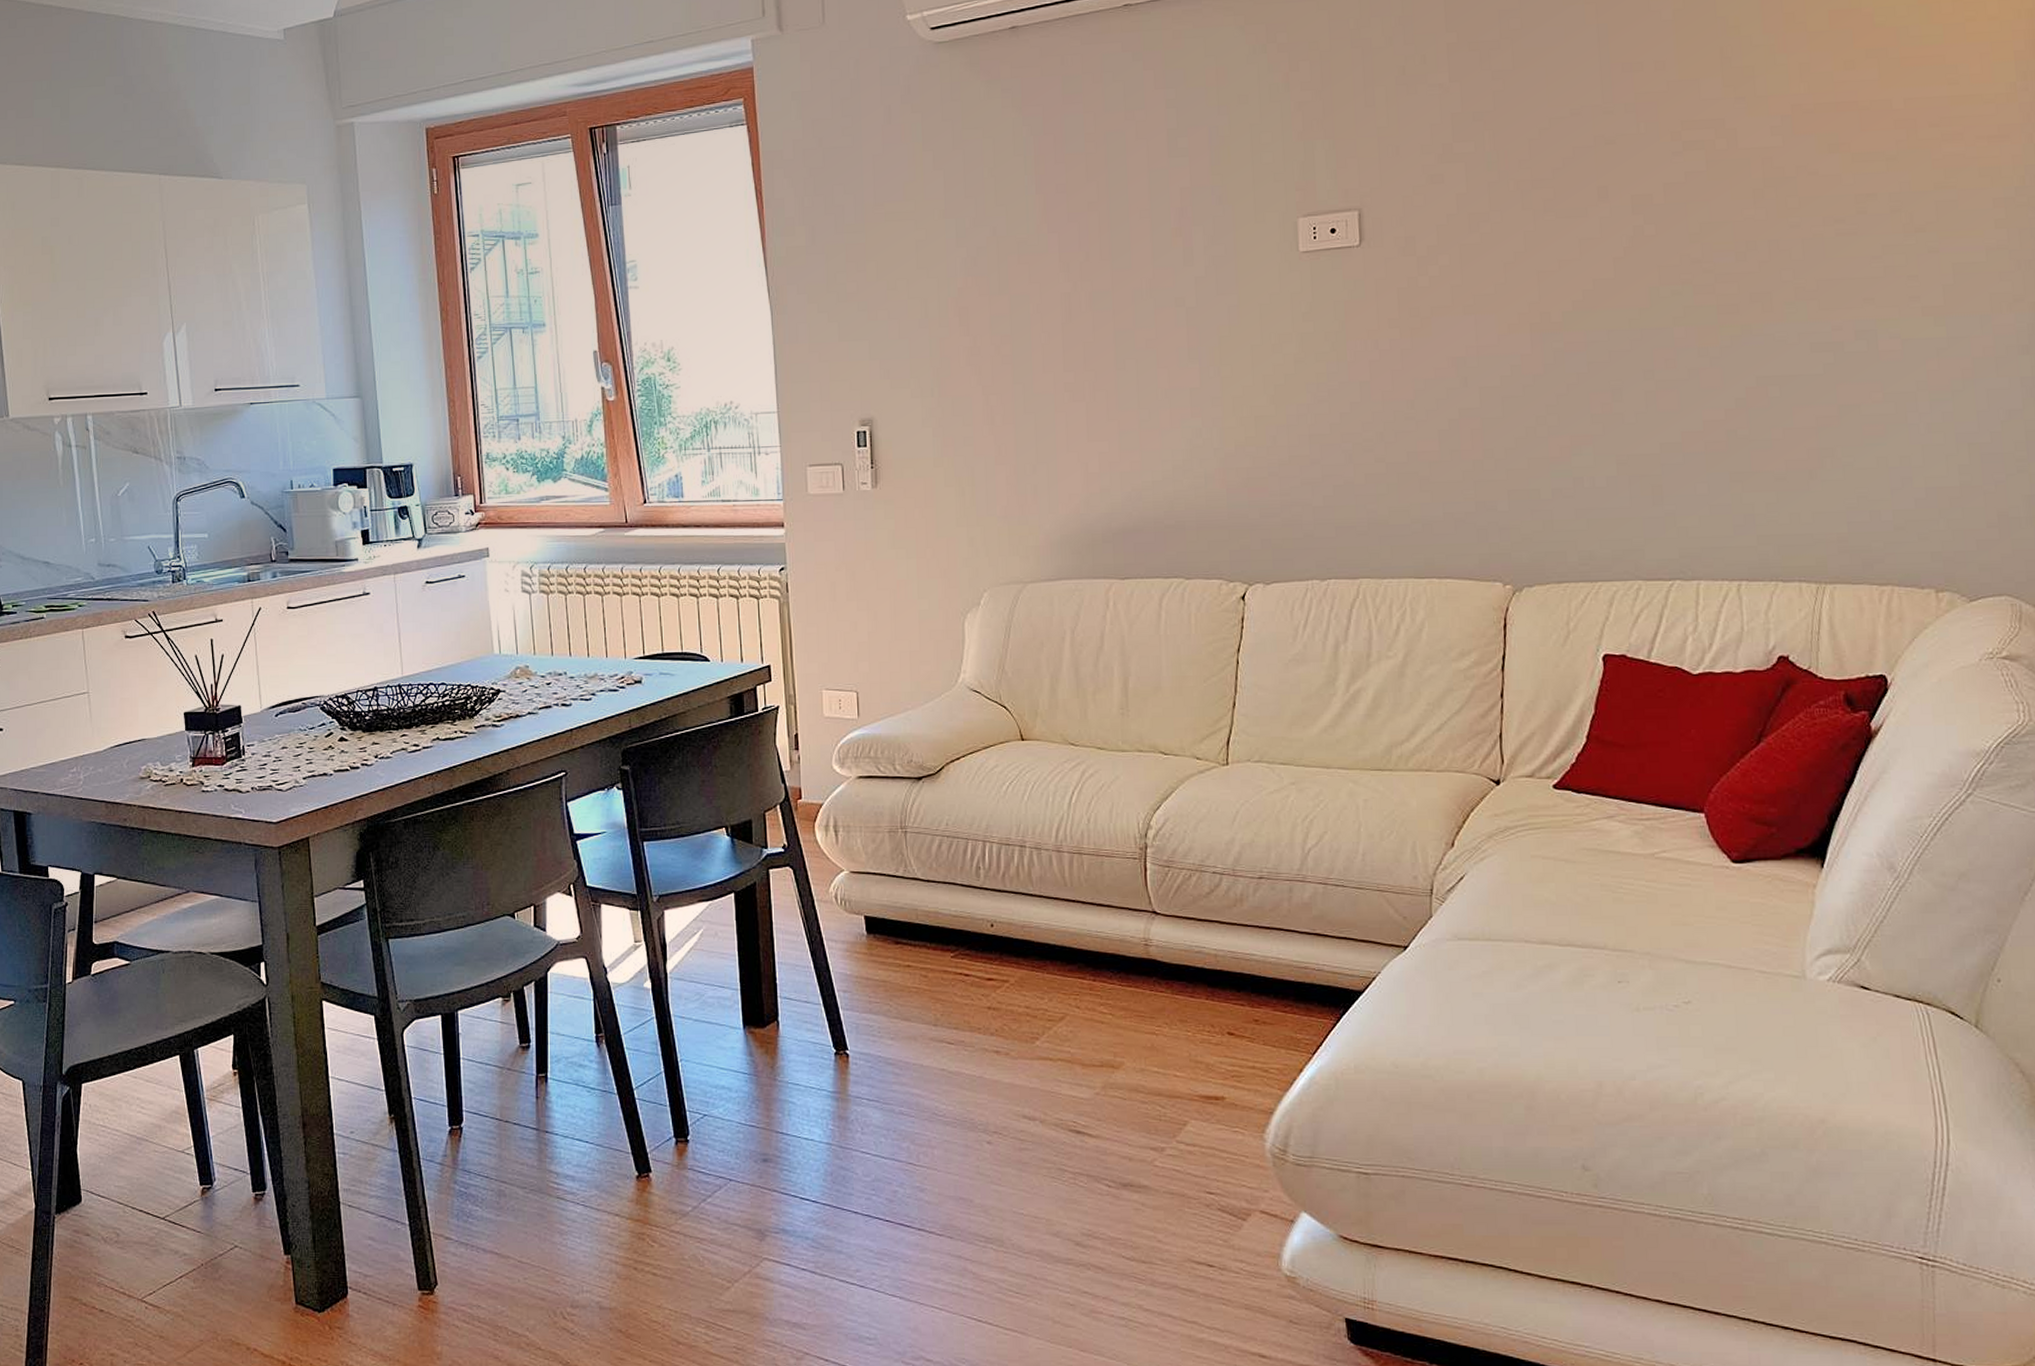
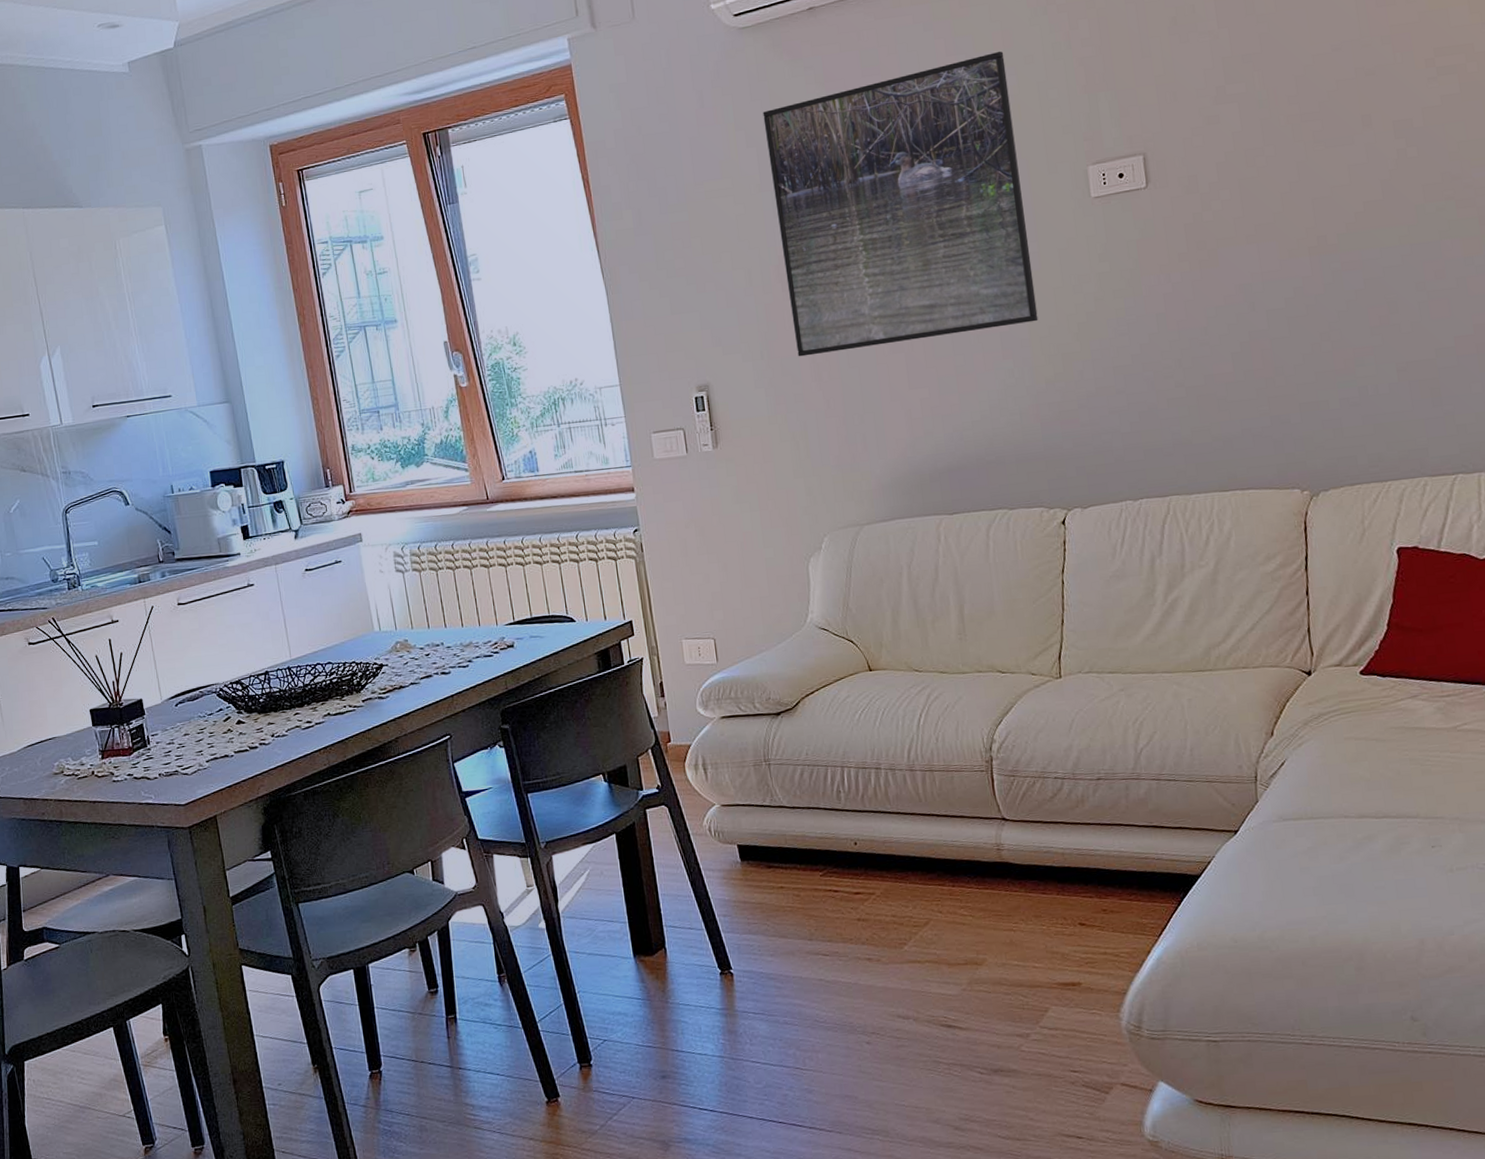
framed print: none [953,88,1232,397] -> present [762,51,1038,357]

